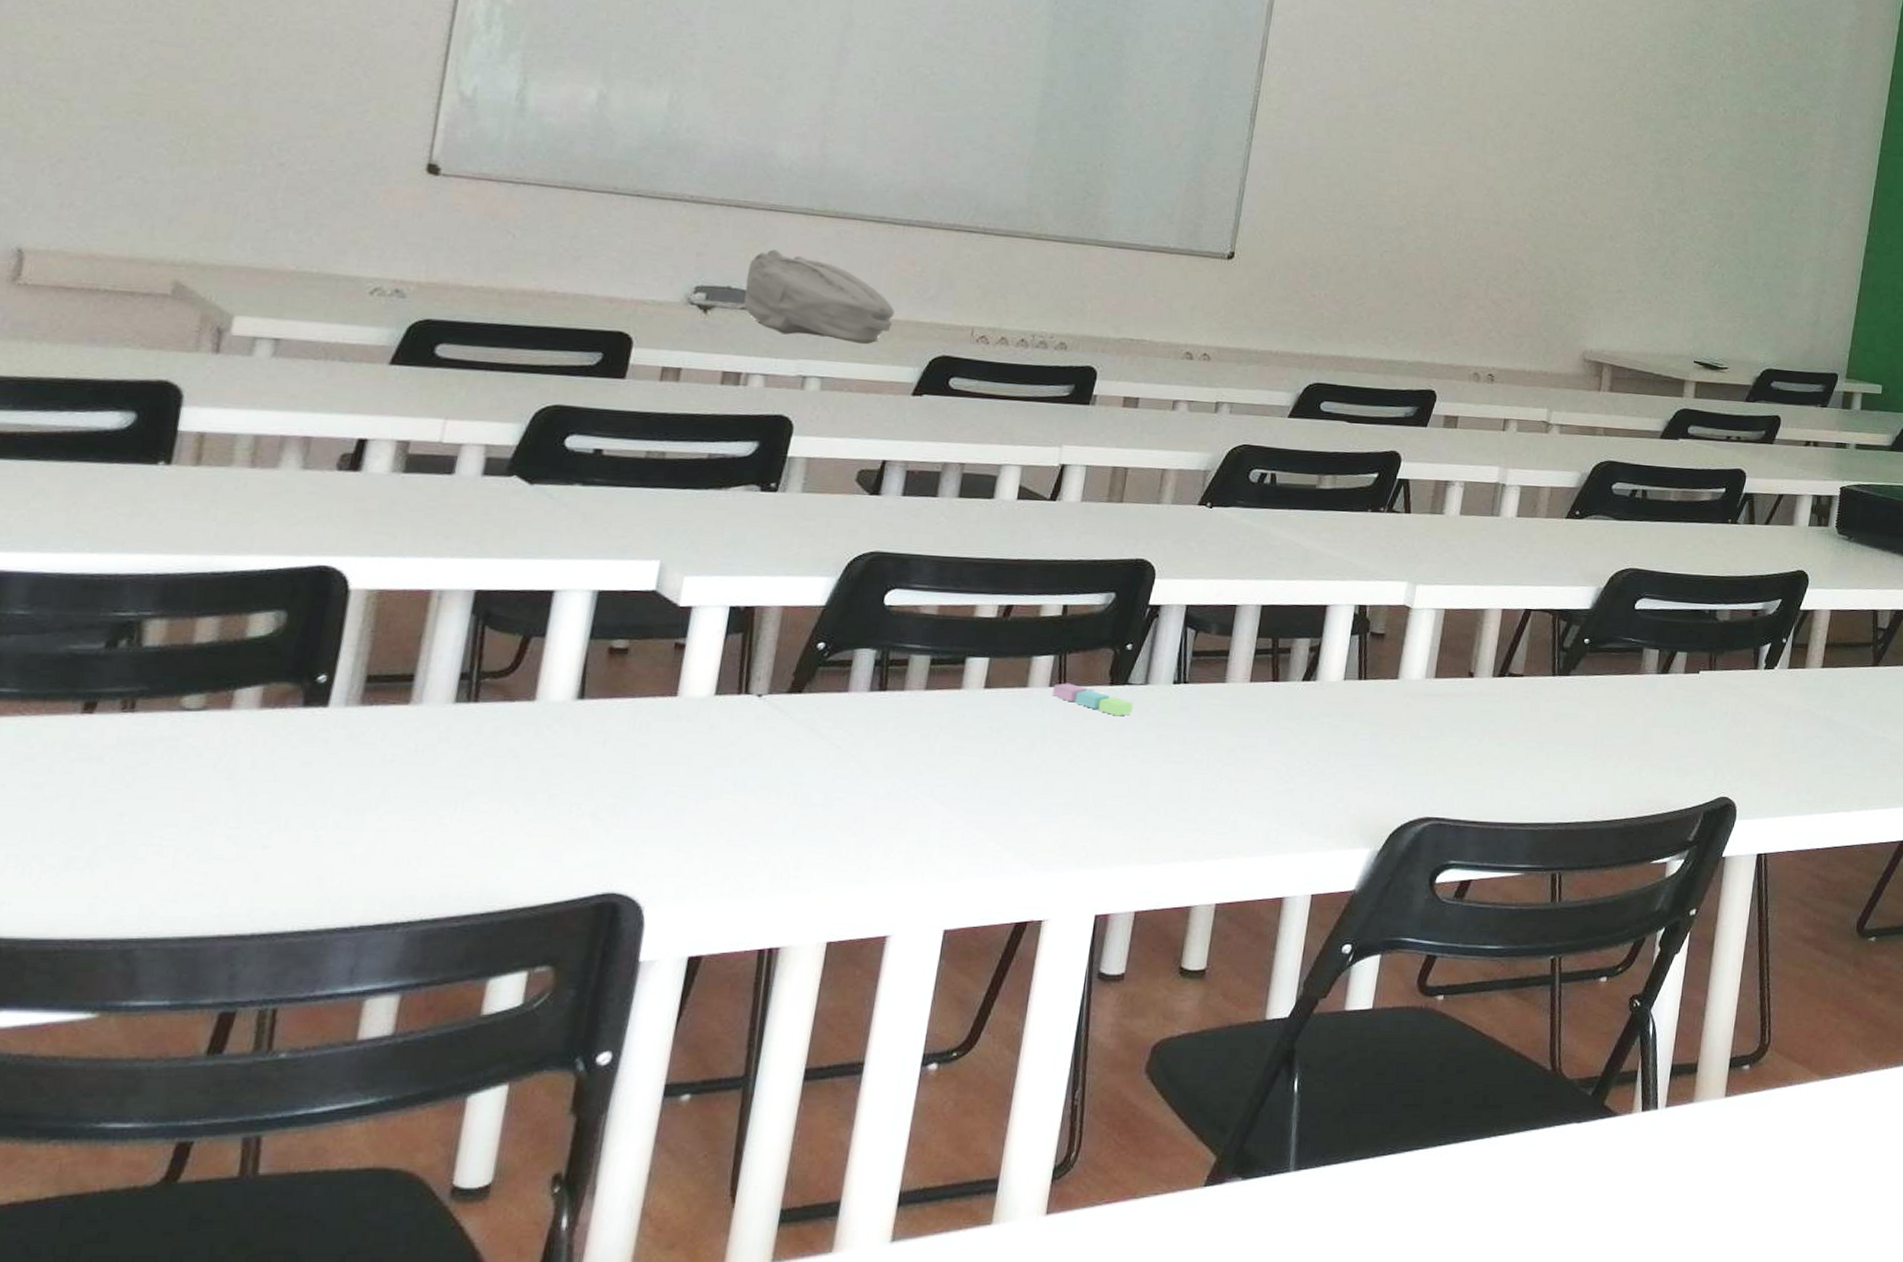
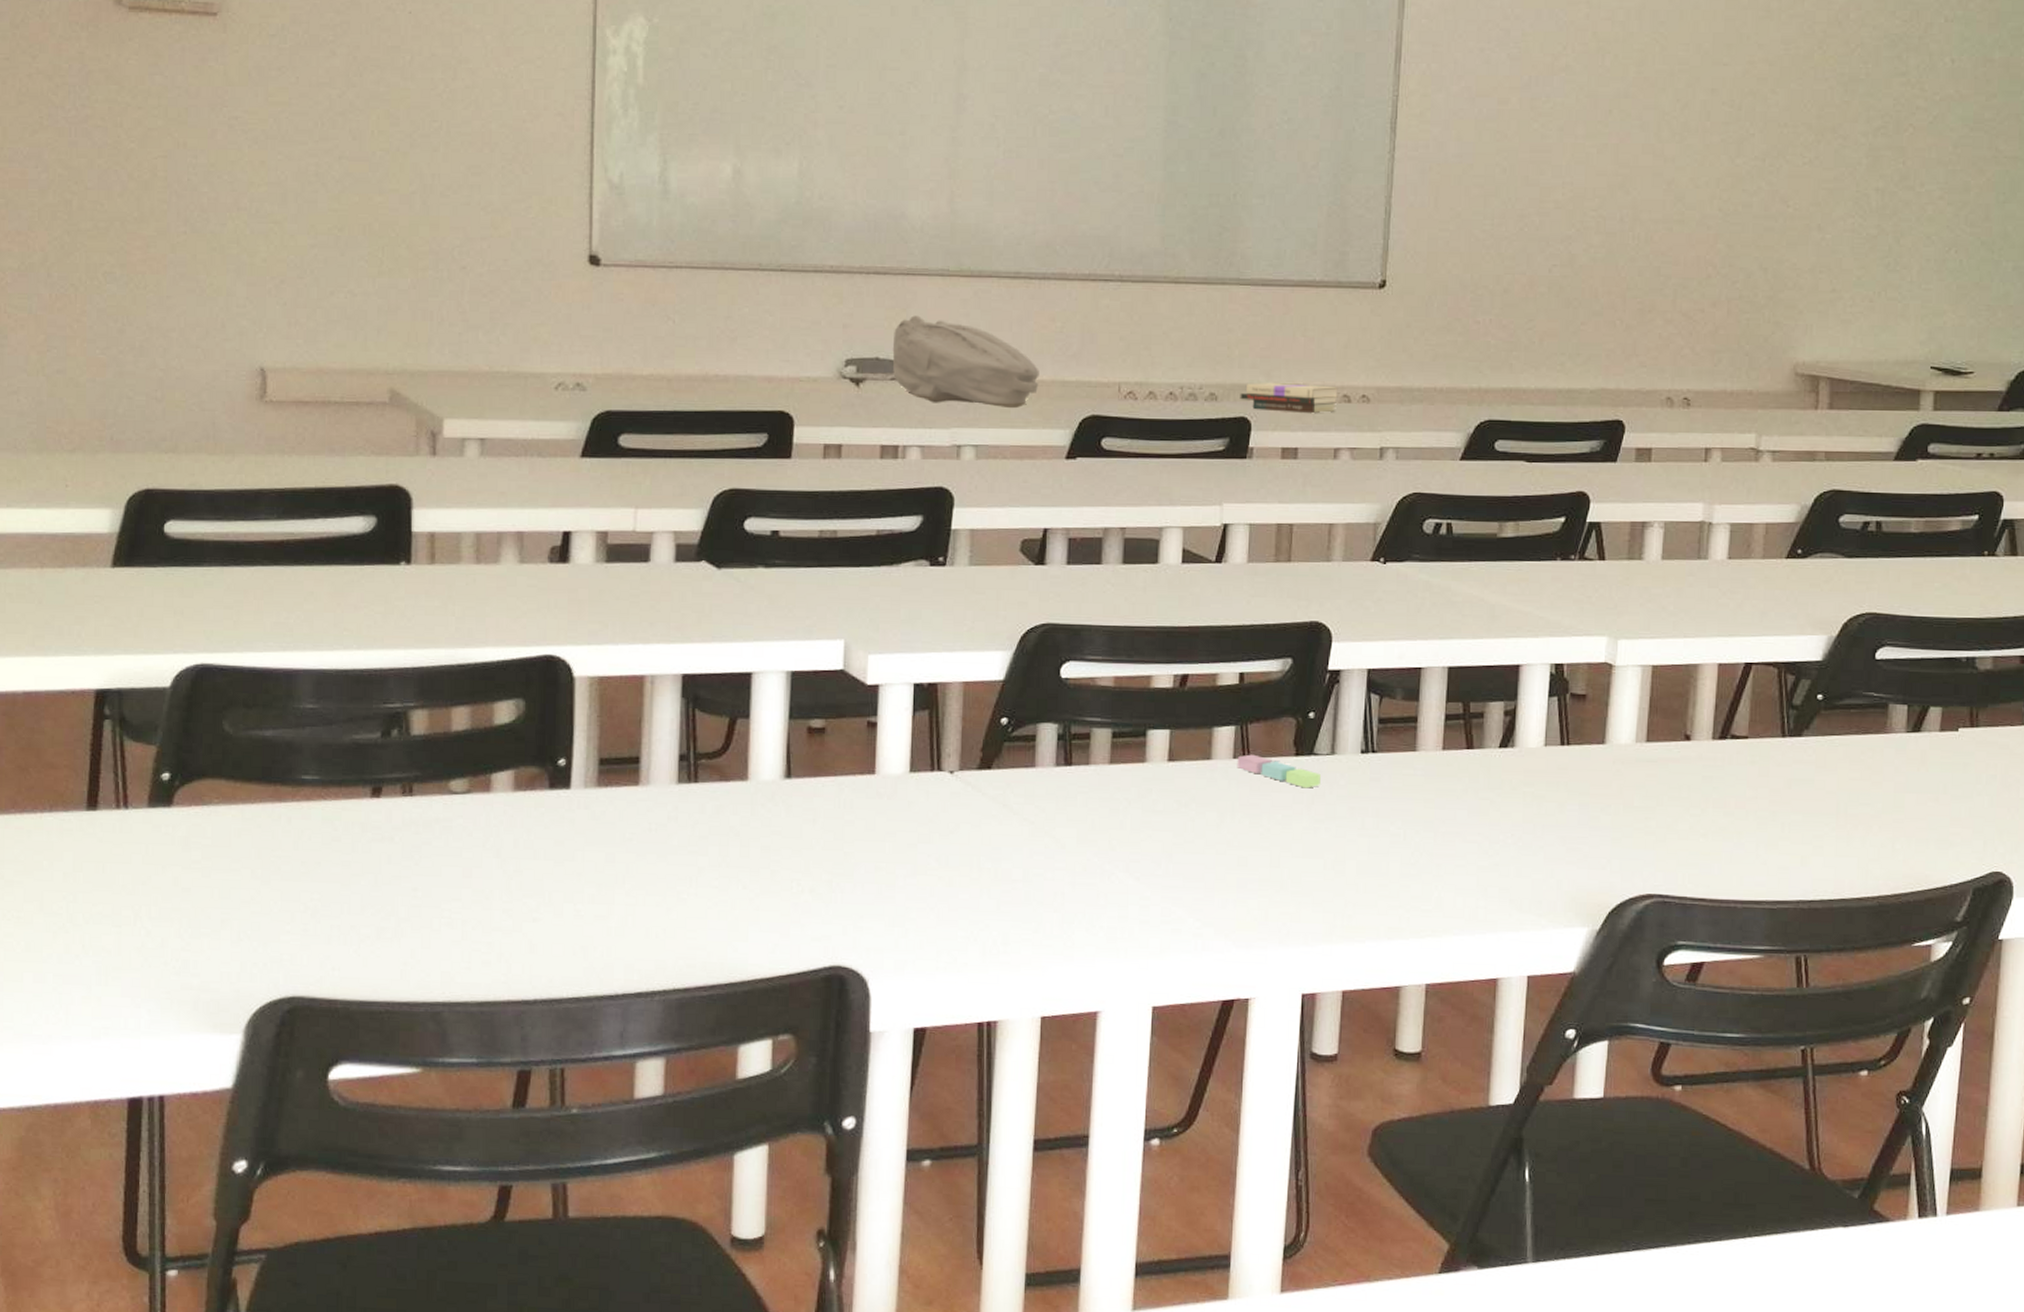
books: none [1088,336,1182,368] -> present [1240,383,1338,414]

